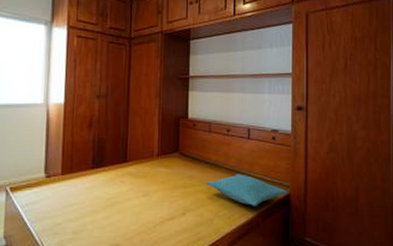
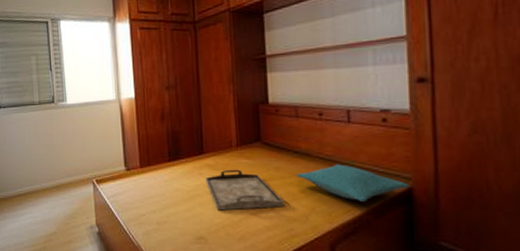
serving tray: none [126,177,195,218] -> present [205,169,285,211]

